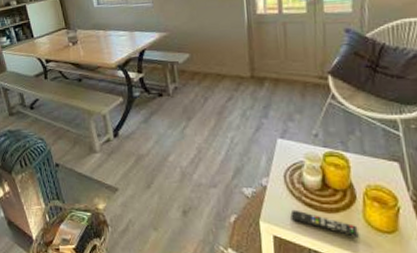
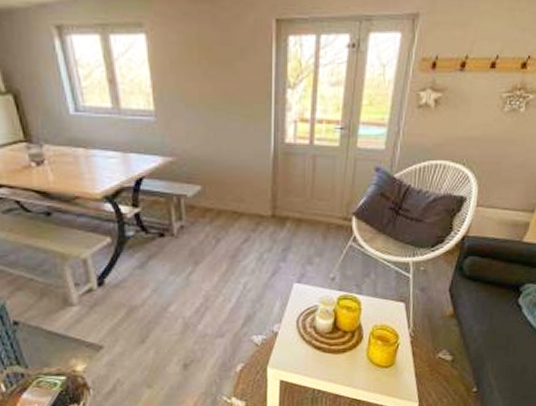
remote control: present [290,209,359,237] -> none [299,353,361,374]

